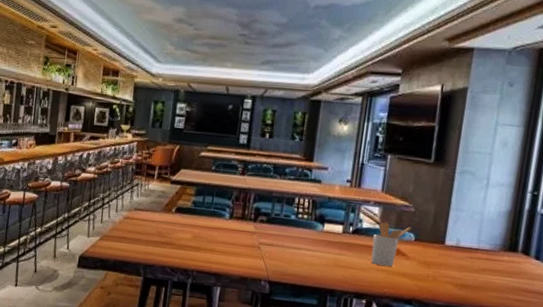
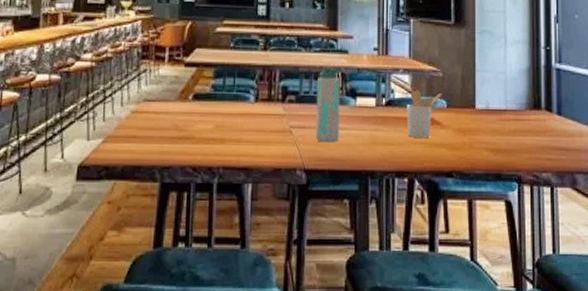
water bottle: none [281,194,316,261] -> present [315,66,344,143]

